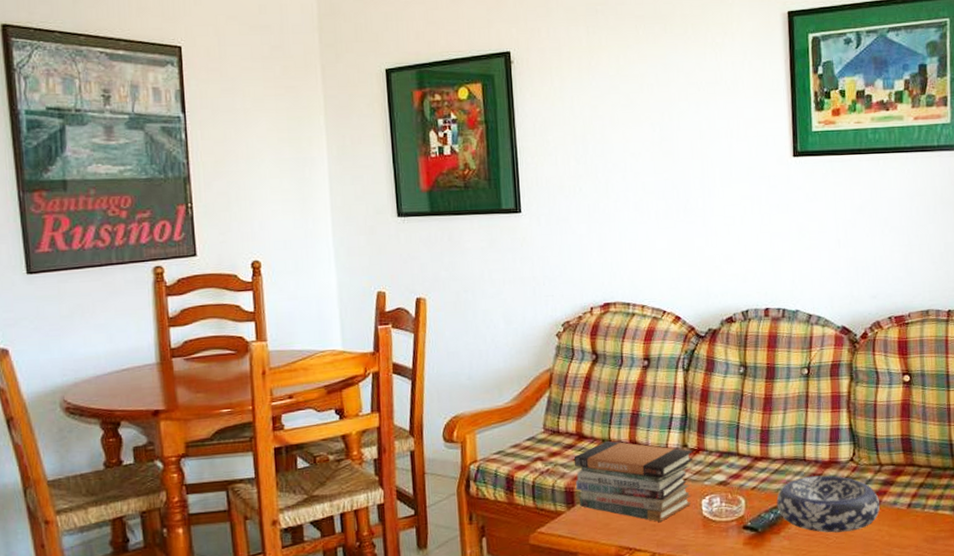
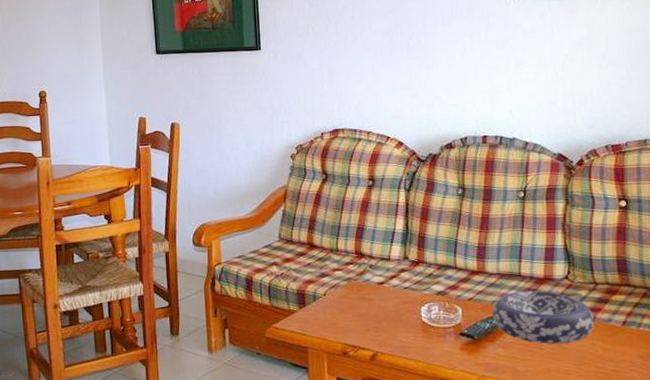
book stack: present [573,440,693,522] -> none [305,250,414,324]

